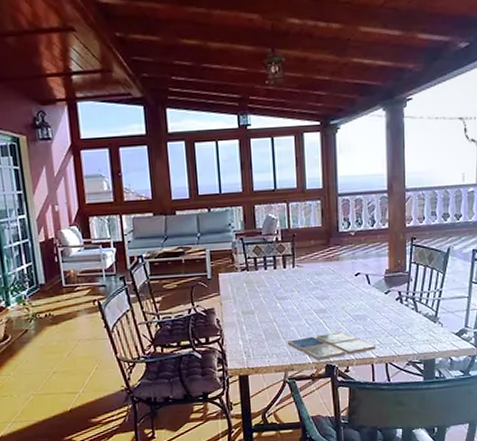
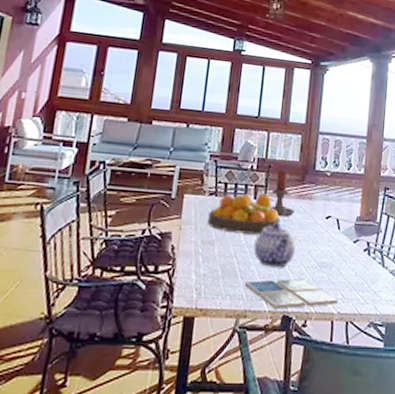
fruit bowl: none [244,261,312,301] -> present [208,193,281,235]
teapot: none [290,286,329,326] -> present [253,222,296,268]
candle holder: none [299,235,324,281] -> present [269,168,295,217]

